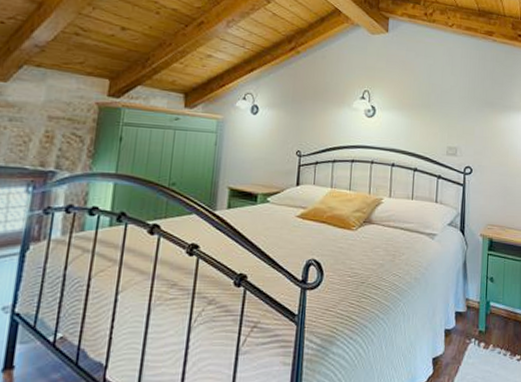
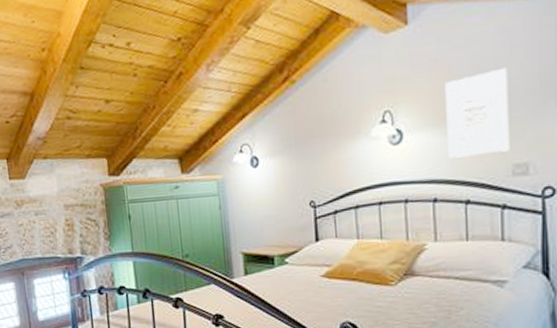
wall art: none [405,78,449,137] -> present [445,67,510,158]

